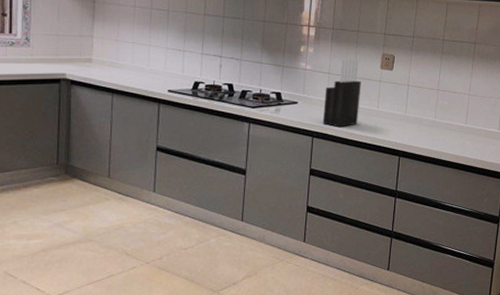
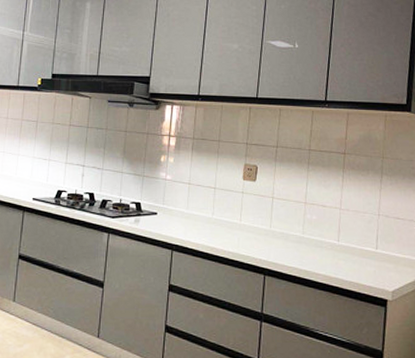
knife block: present [322,59,361,128] -> none [182,169,223,241]

